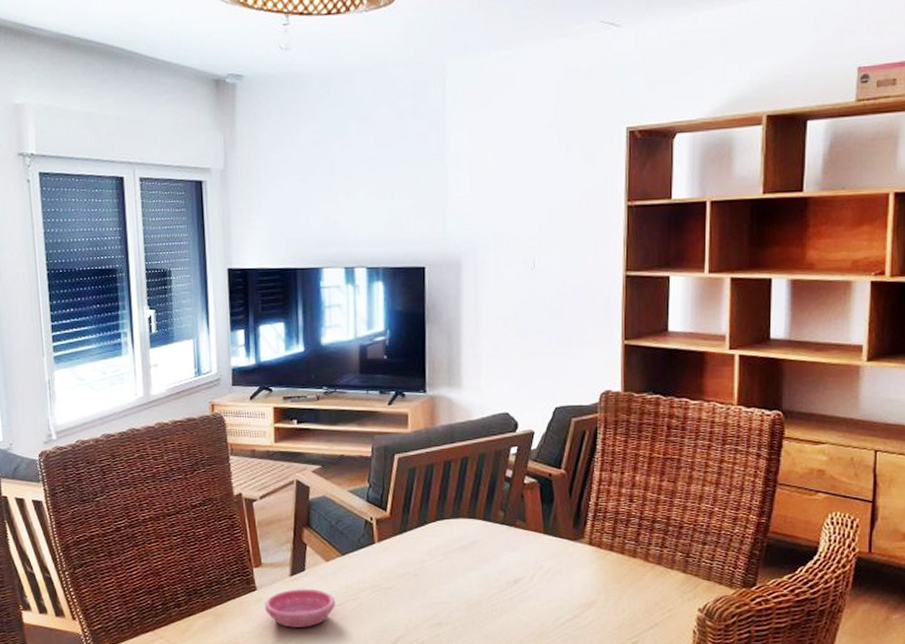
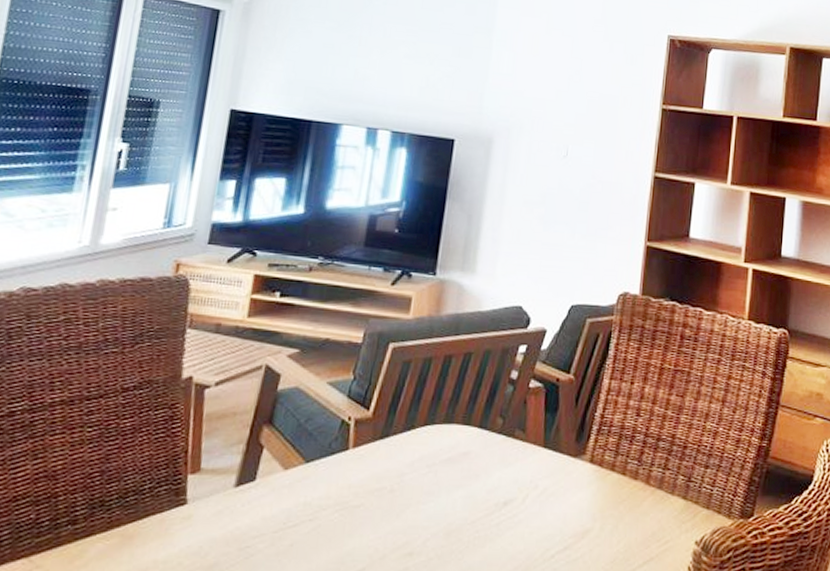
saucer: present [265,589,335,628] -> none [193,504,287,556]

